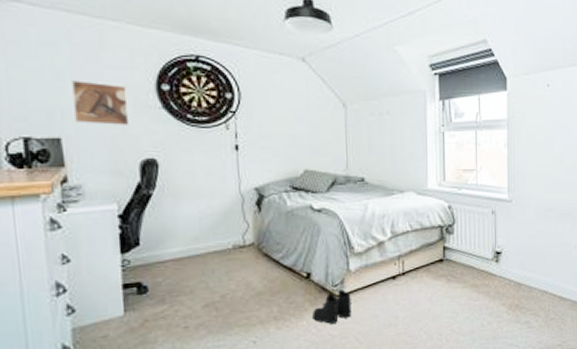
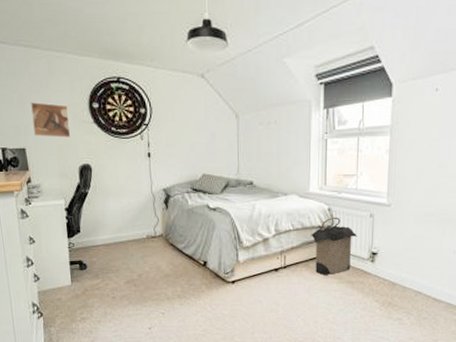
boots: present [312,290,352,324] -> none [208,277,240,304]
laundry hamper: none [431,215,480,280] -> present [311,217,357,275]

